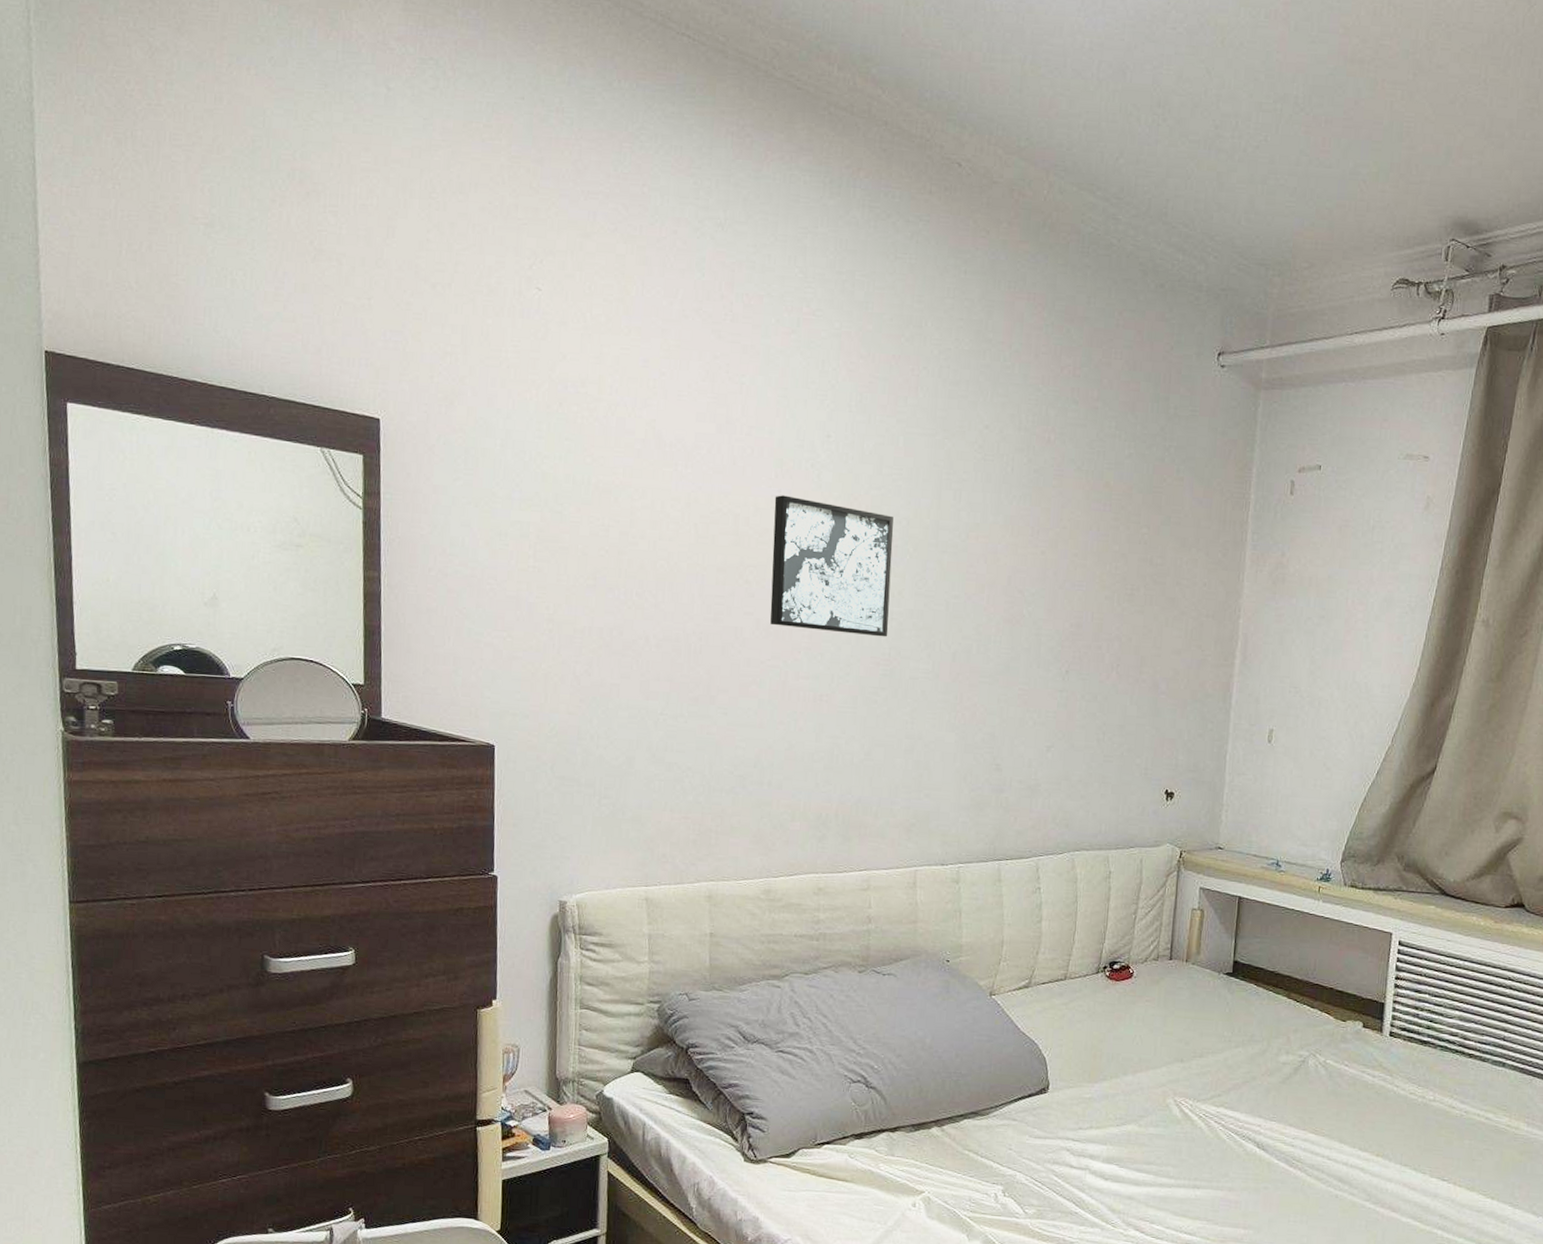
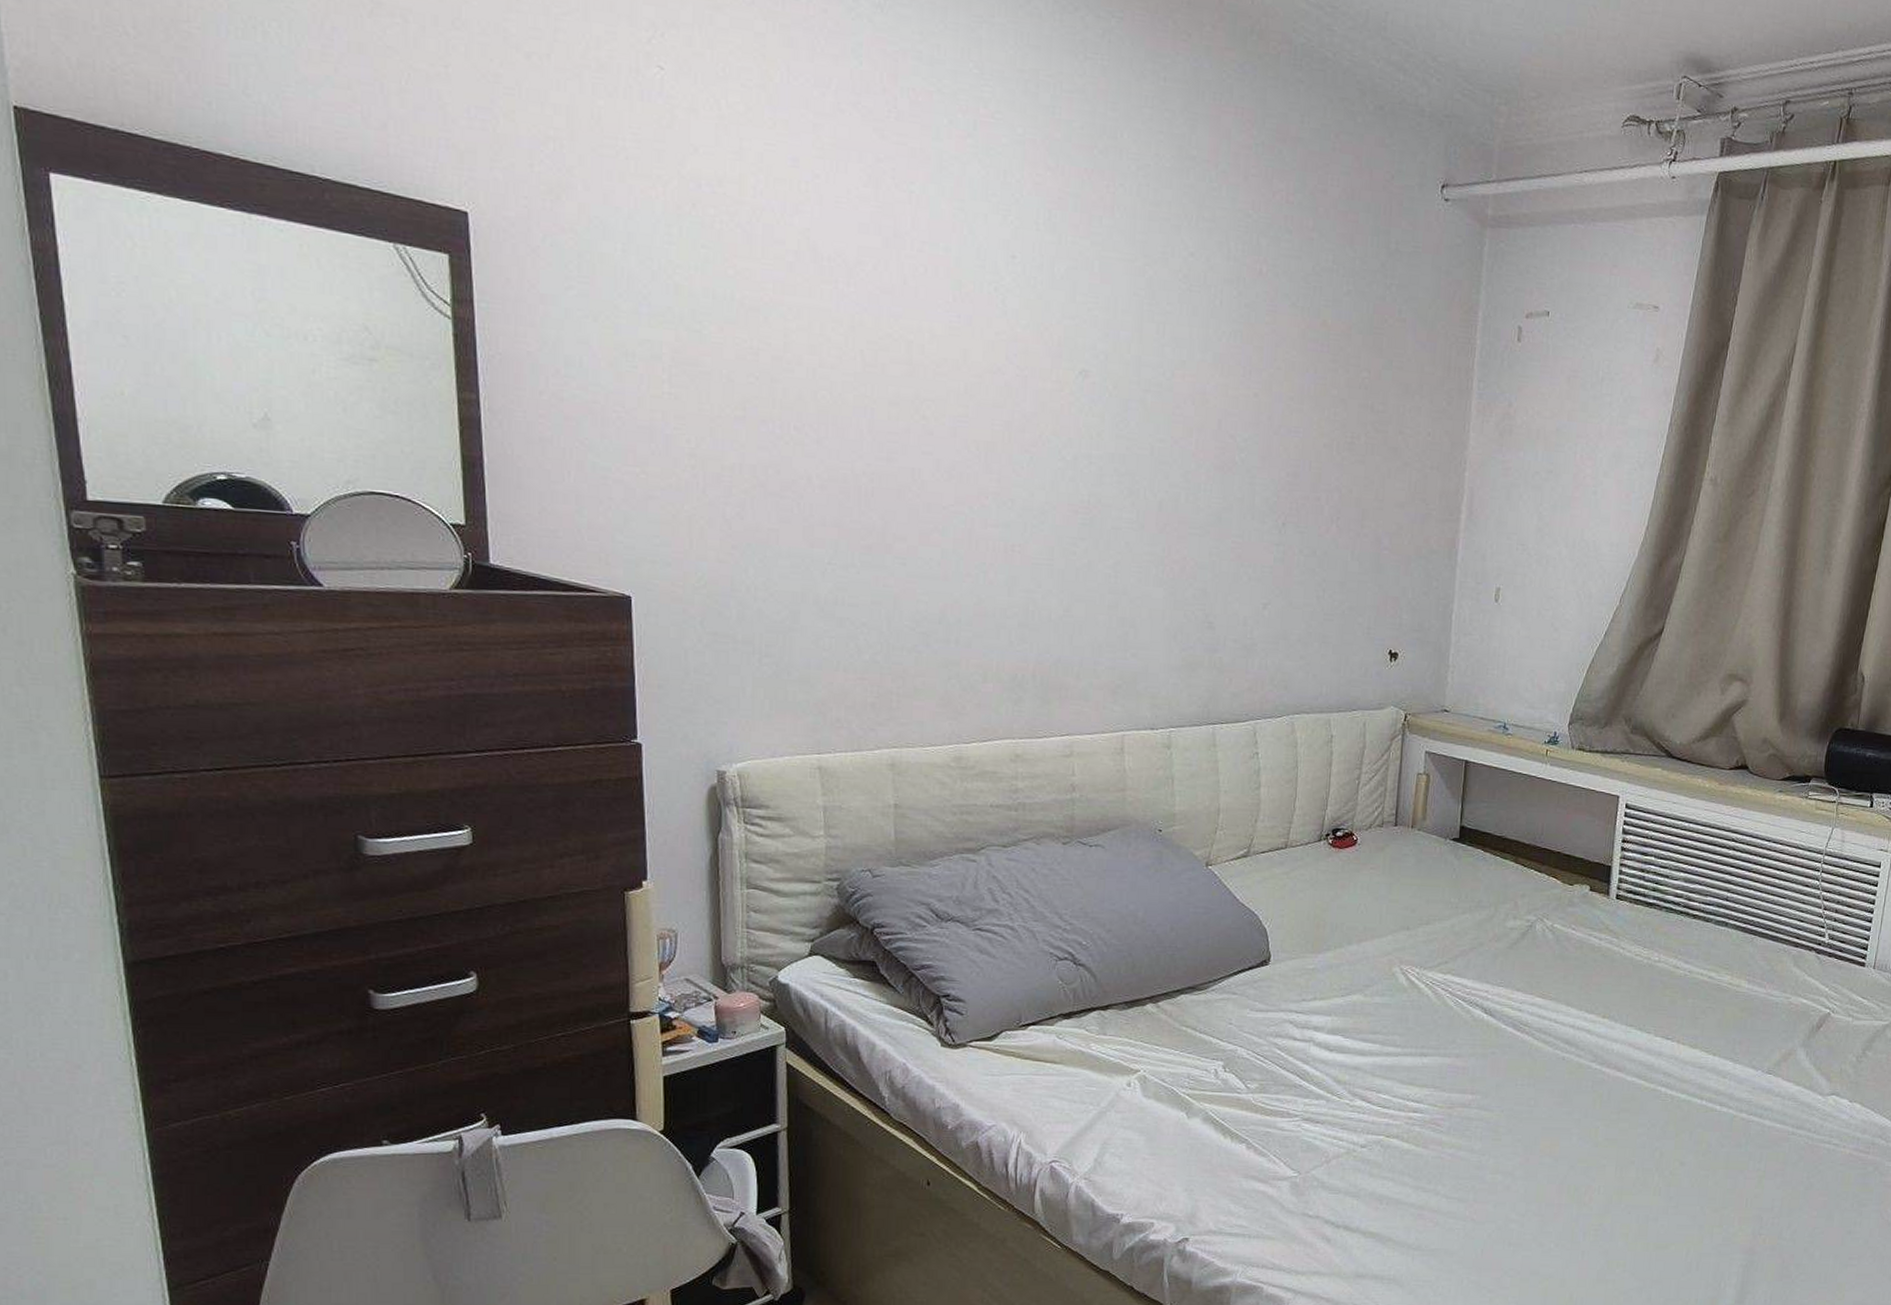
wall art: present [770,495,894,637] -> none [952,321,1090,483]

